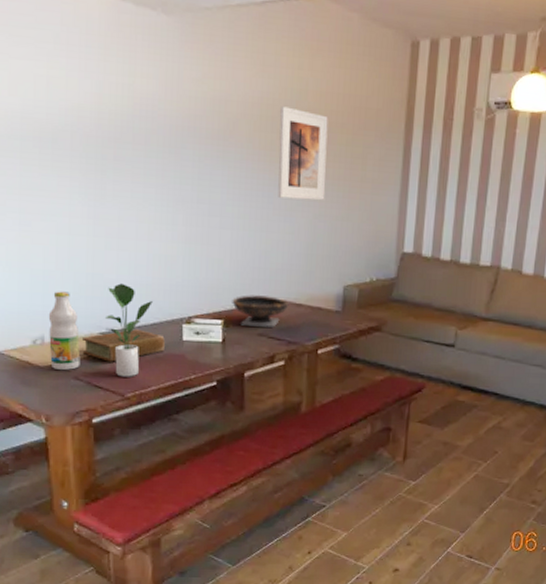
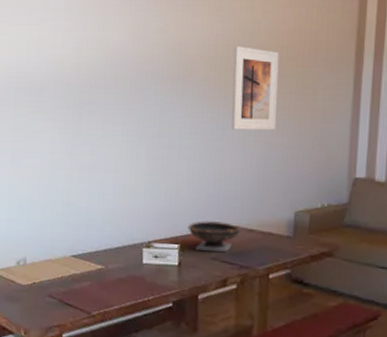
bottle: present [48,291,81,371] -> none [30,218,55,289]
book: present [82,329,166,362] -> none [56,252,128,282]
potted plant: present [104,283,153,377] -> none [76,211,117,297]

